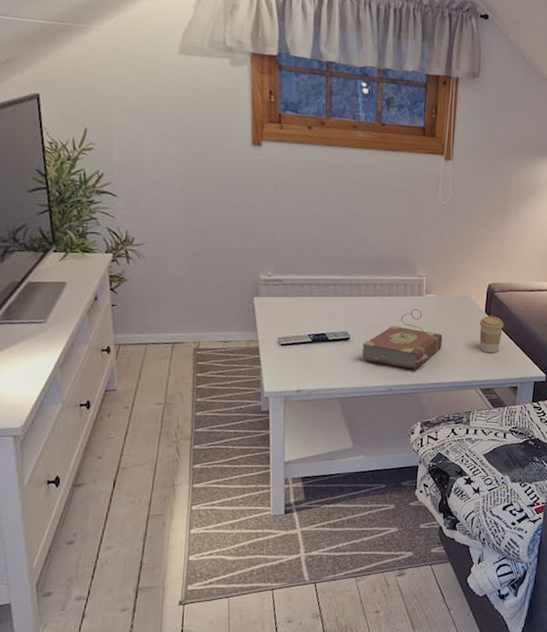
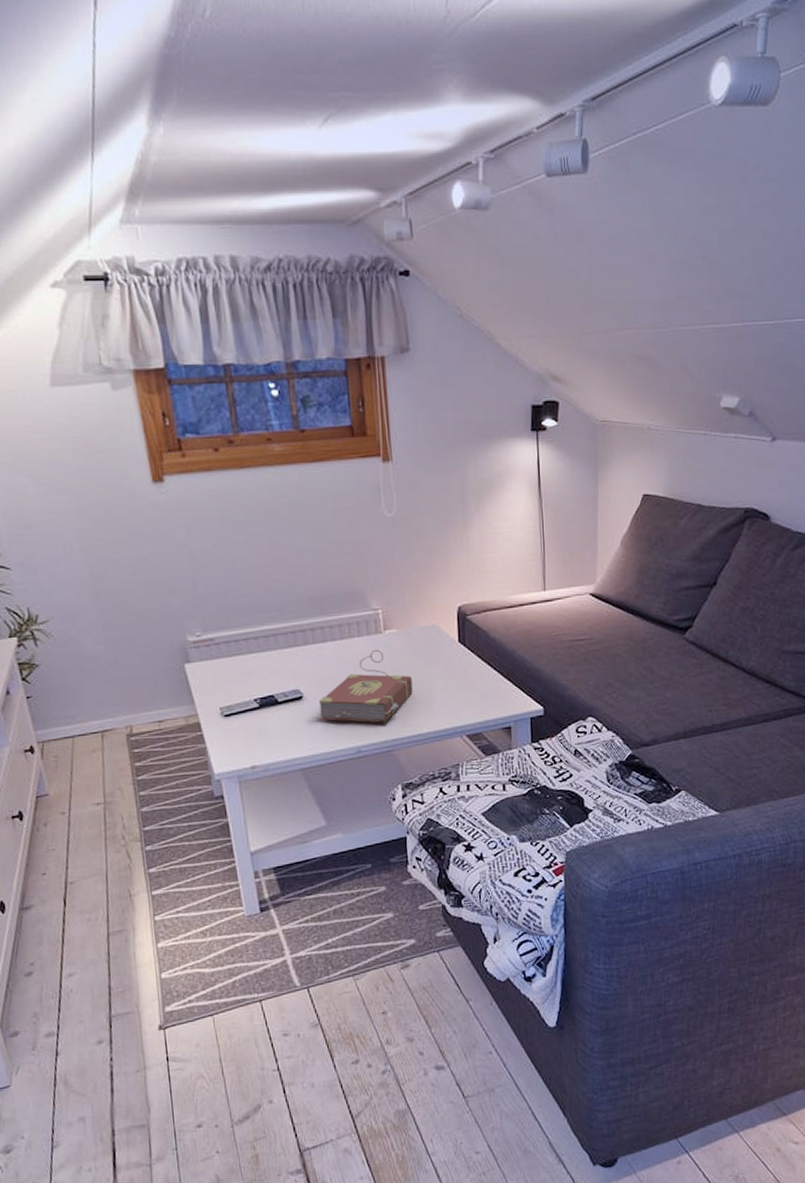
coffee cup: present [479,315,504,353] -> none [454,644,484,691]

